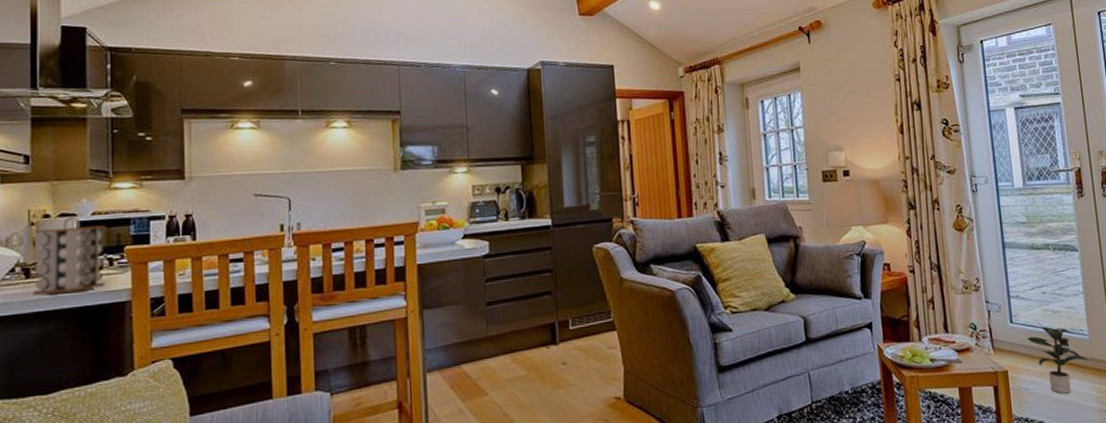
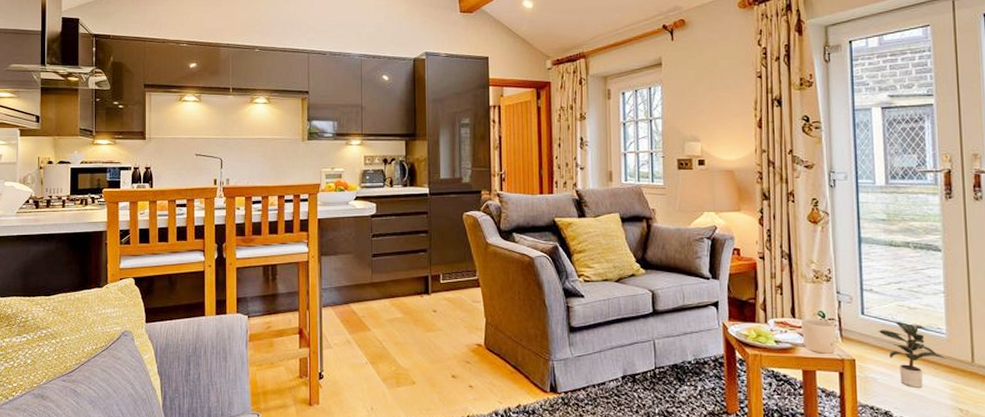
spice rack: present [32,216,106,295] -> none [40,164,90,222]
mug: none [954,331,989,368] -> present [801,319,836,354]

